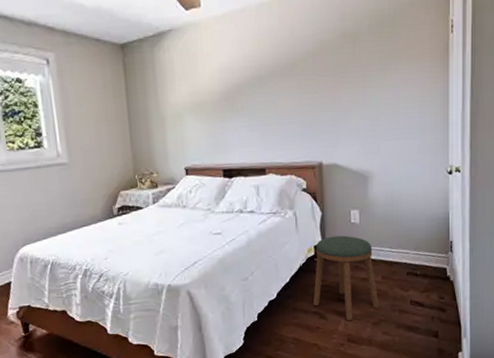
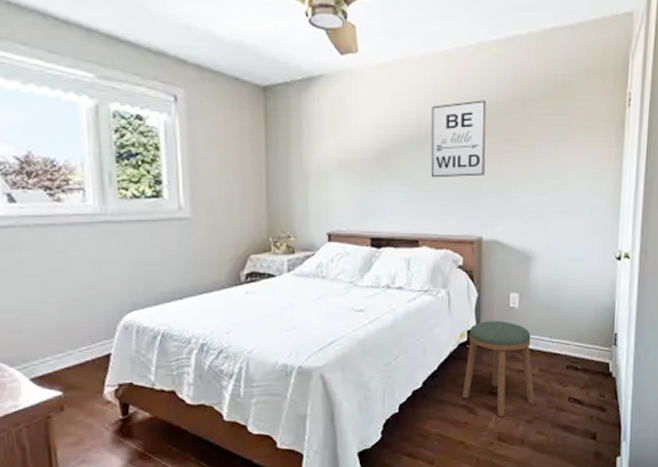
wall art: none [269,39,321,113] -> present [431,100,487,178]

